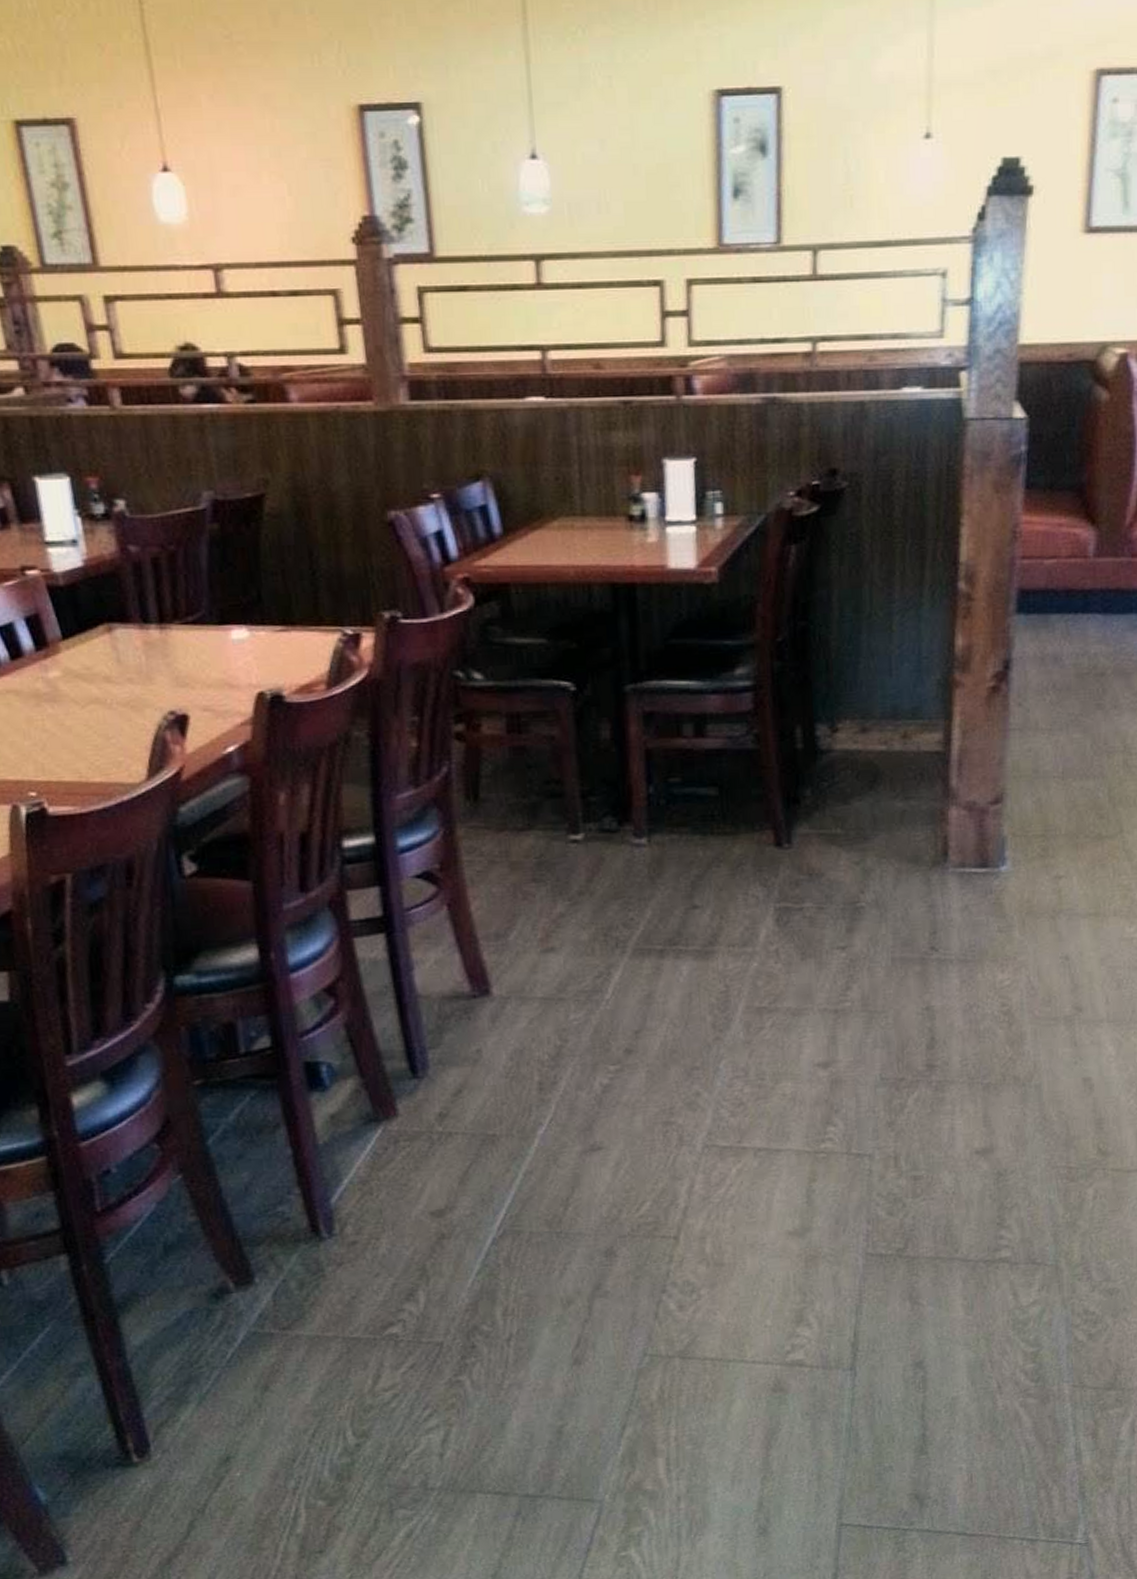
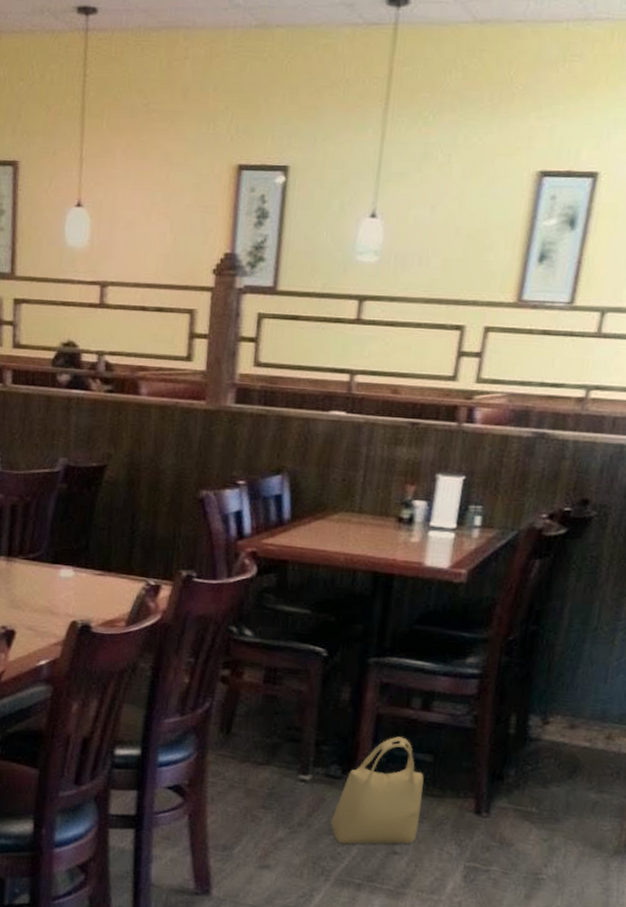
handbag: none [614,772,717,908] -> present [330,736,424,845]

